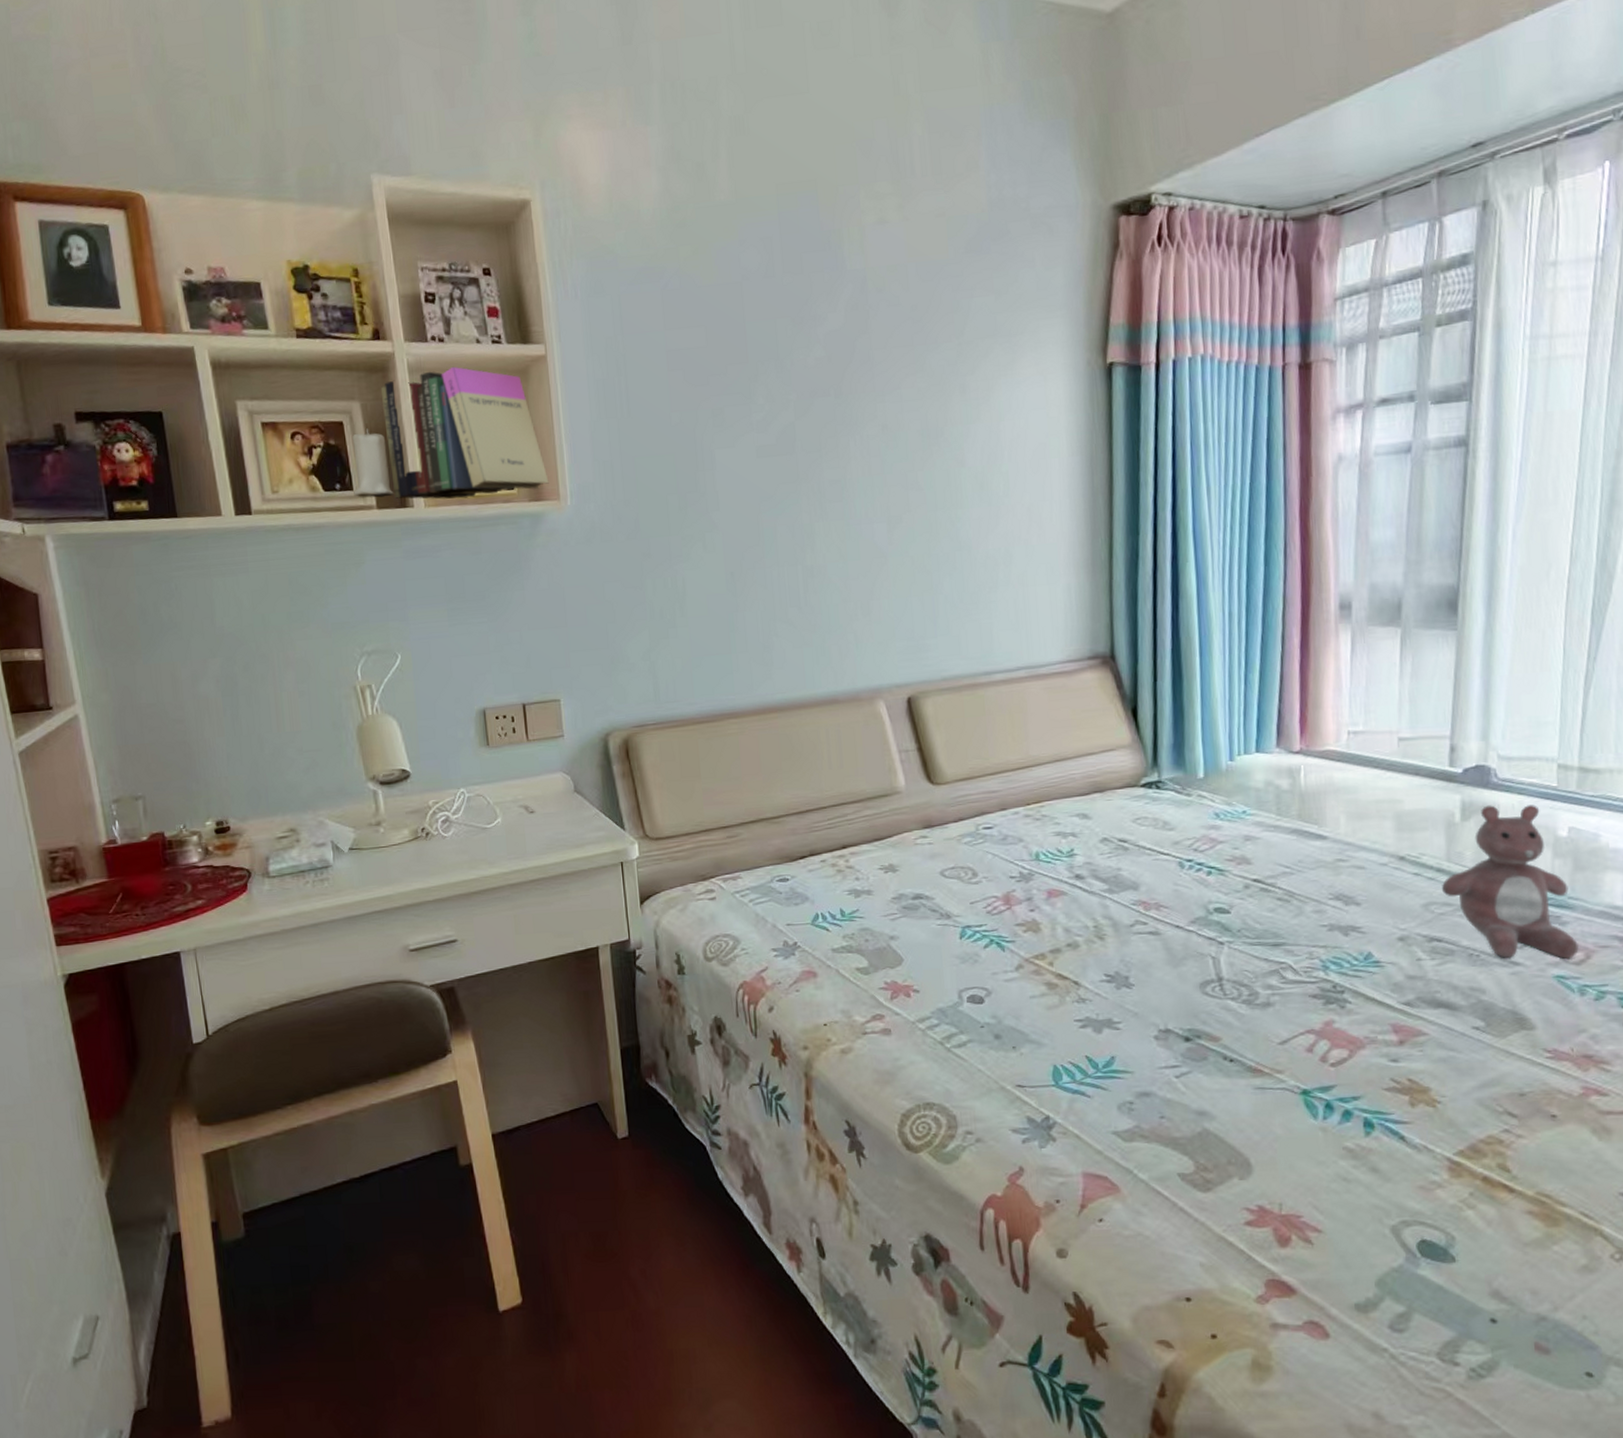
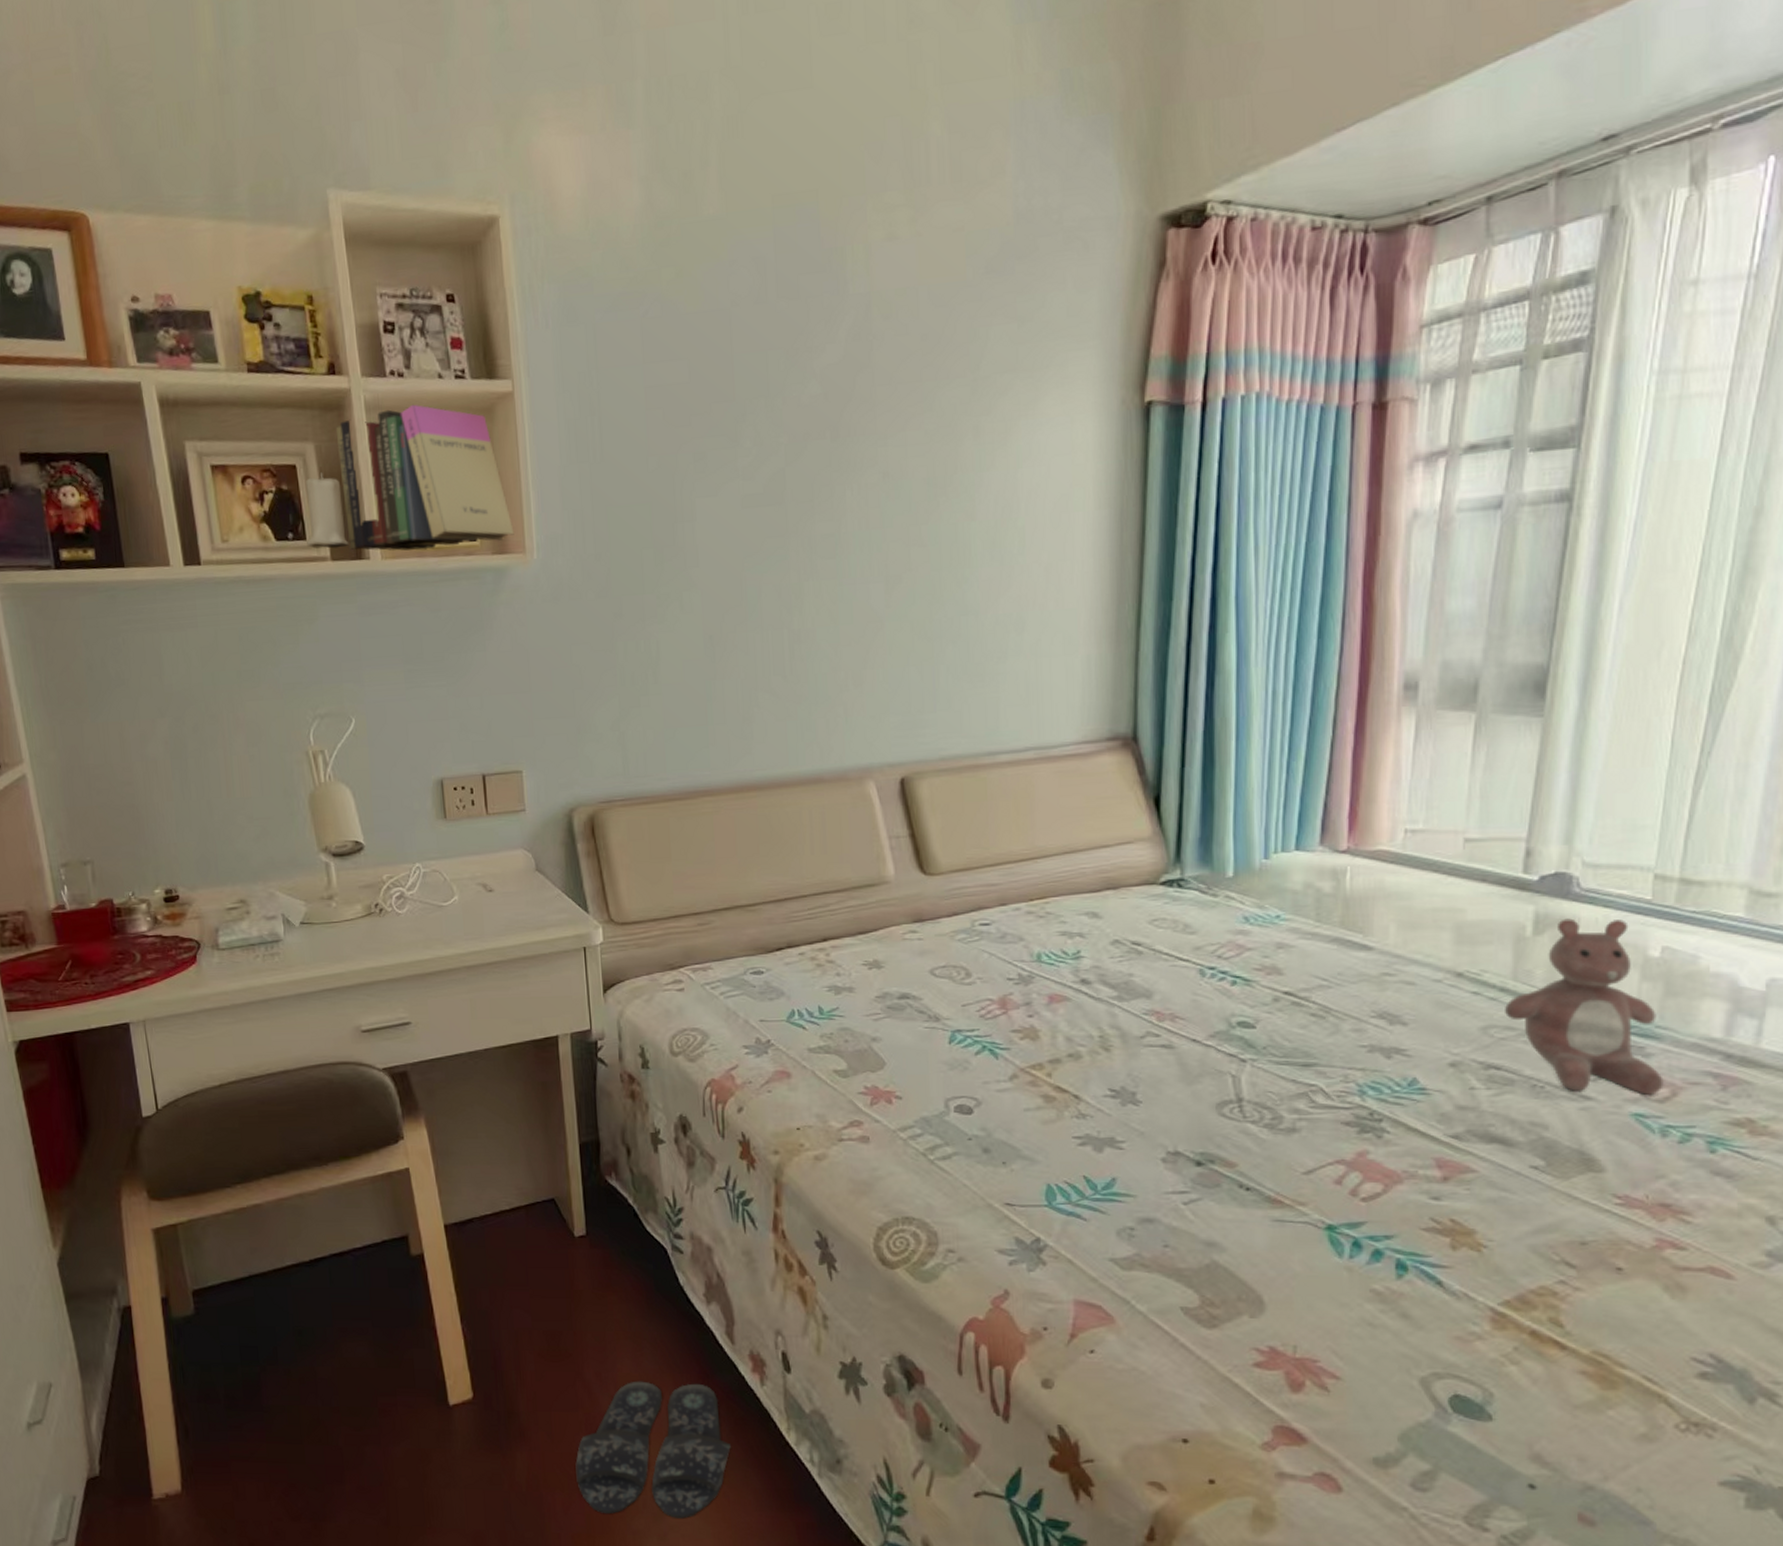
slippers: none [623,1274,771,1408] -> present [575,1381,731,1519]

